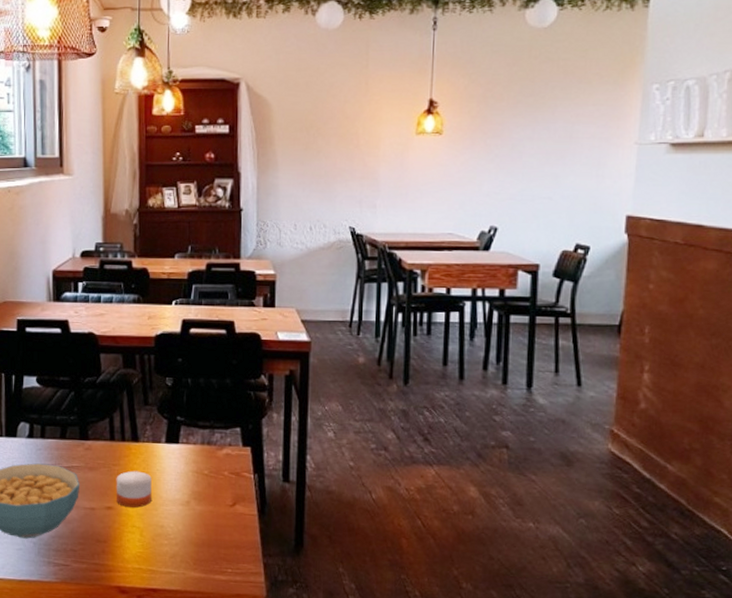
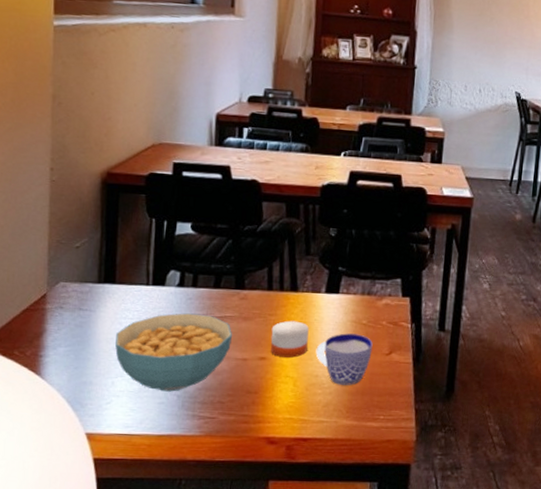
cup: none [160,483,216,537] -> present [316,333,373,385]

